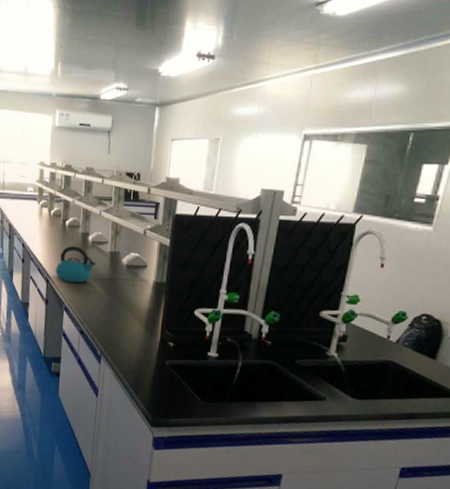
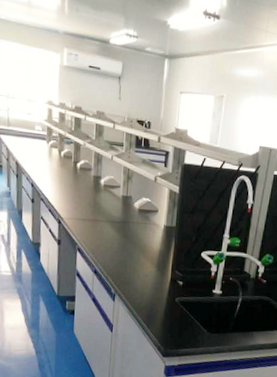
kettle: present [56,245,96,284] -> none [68,187,108,225]

